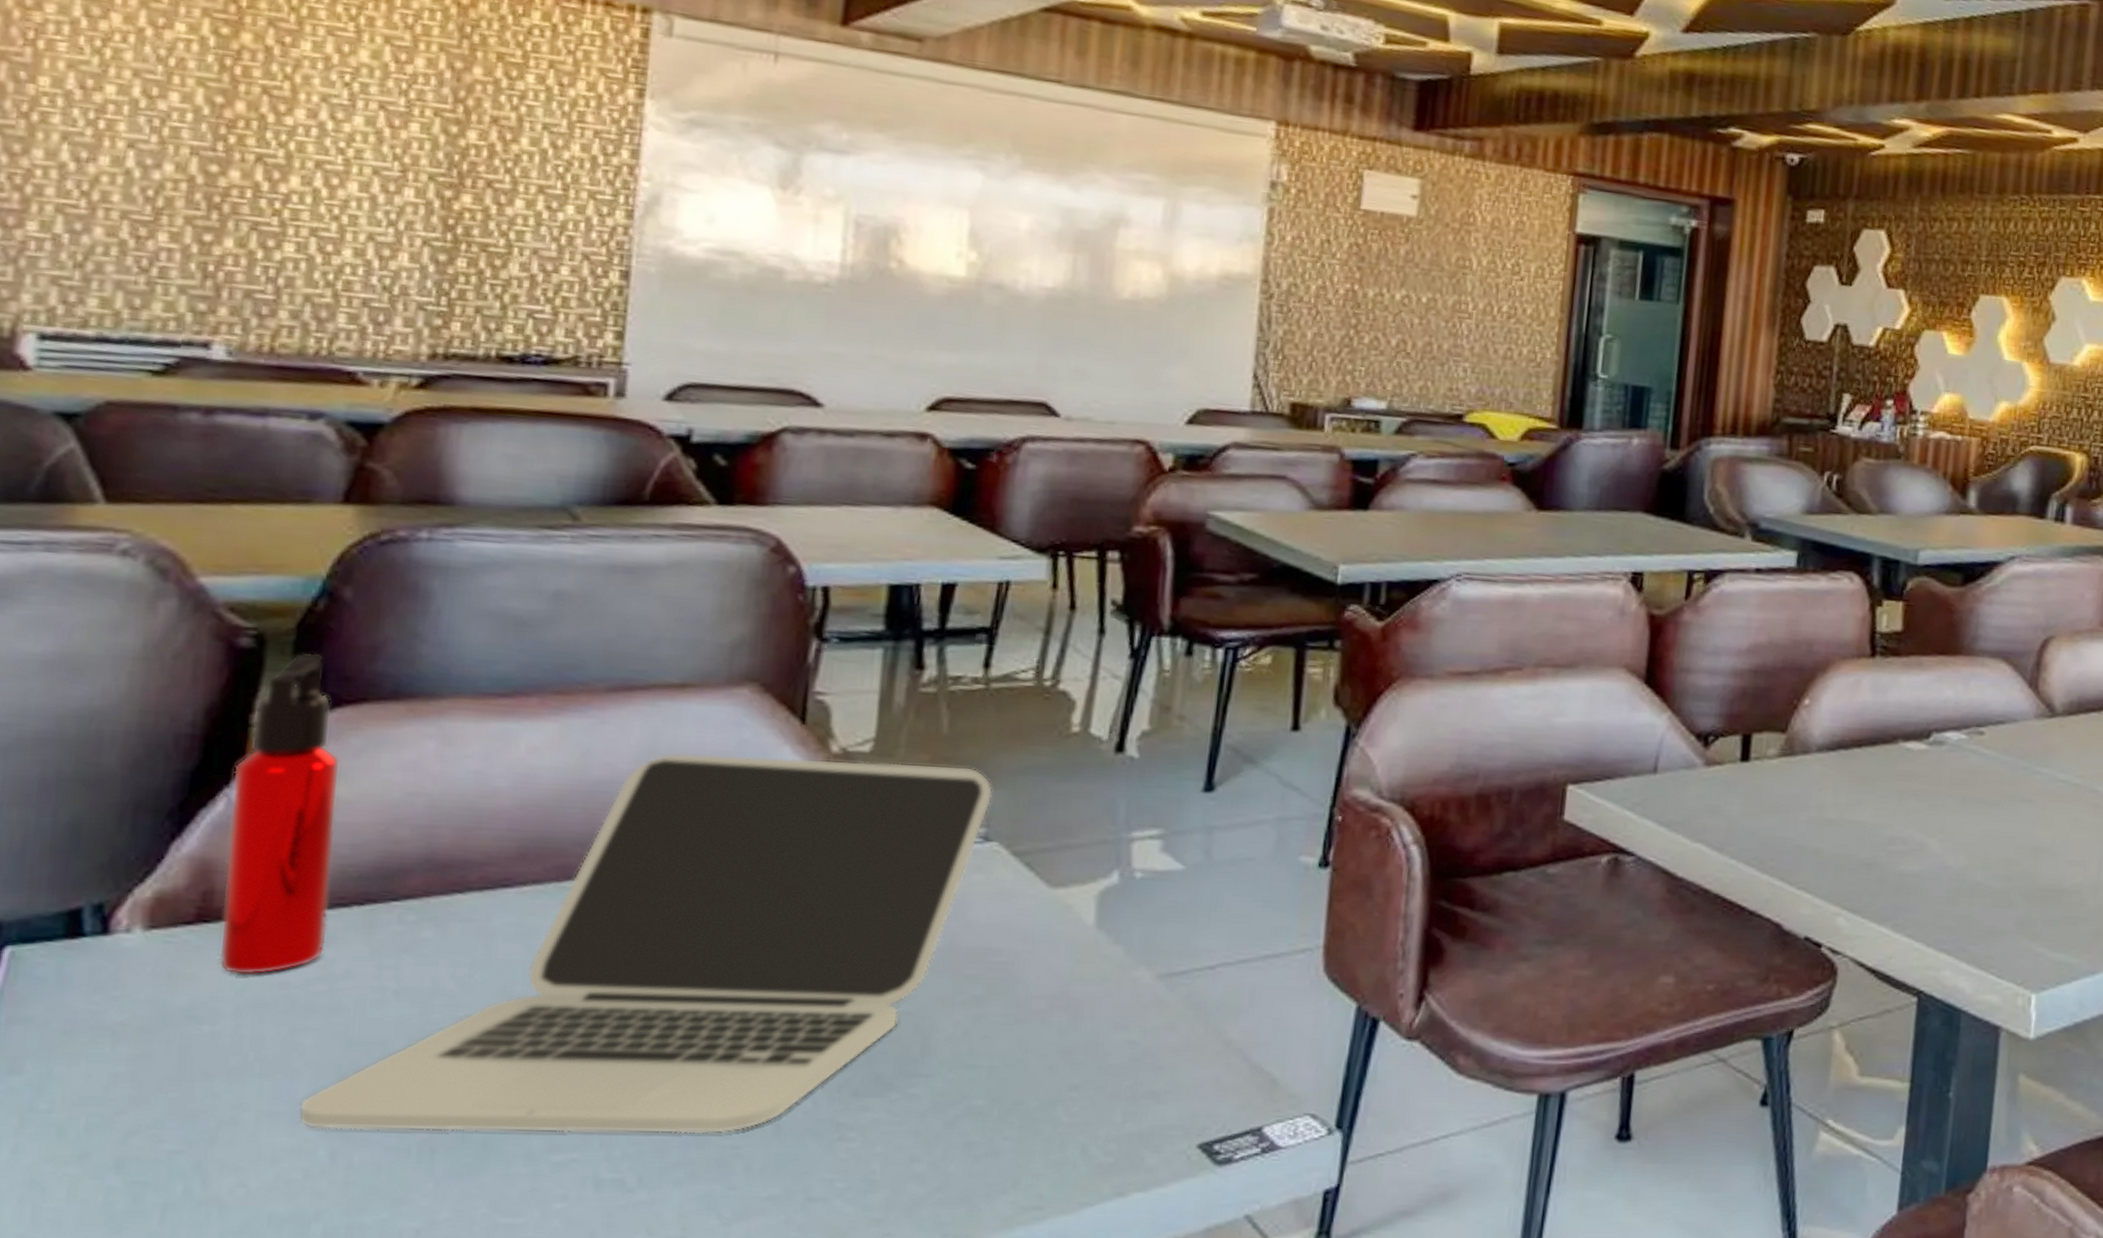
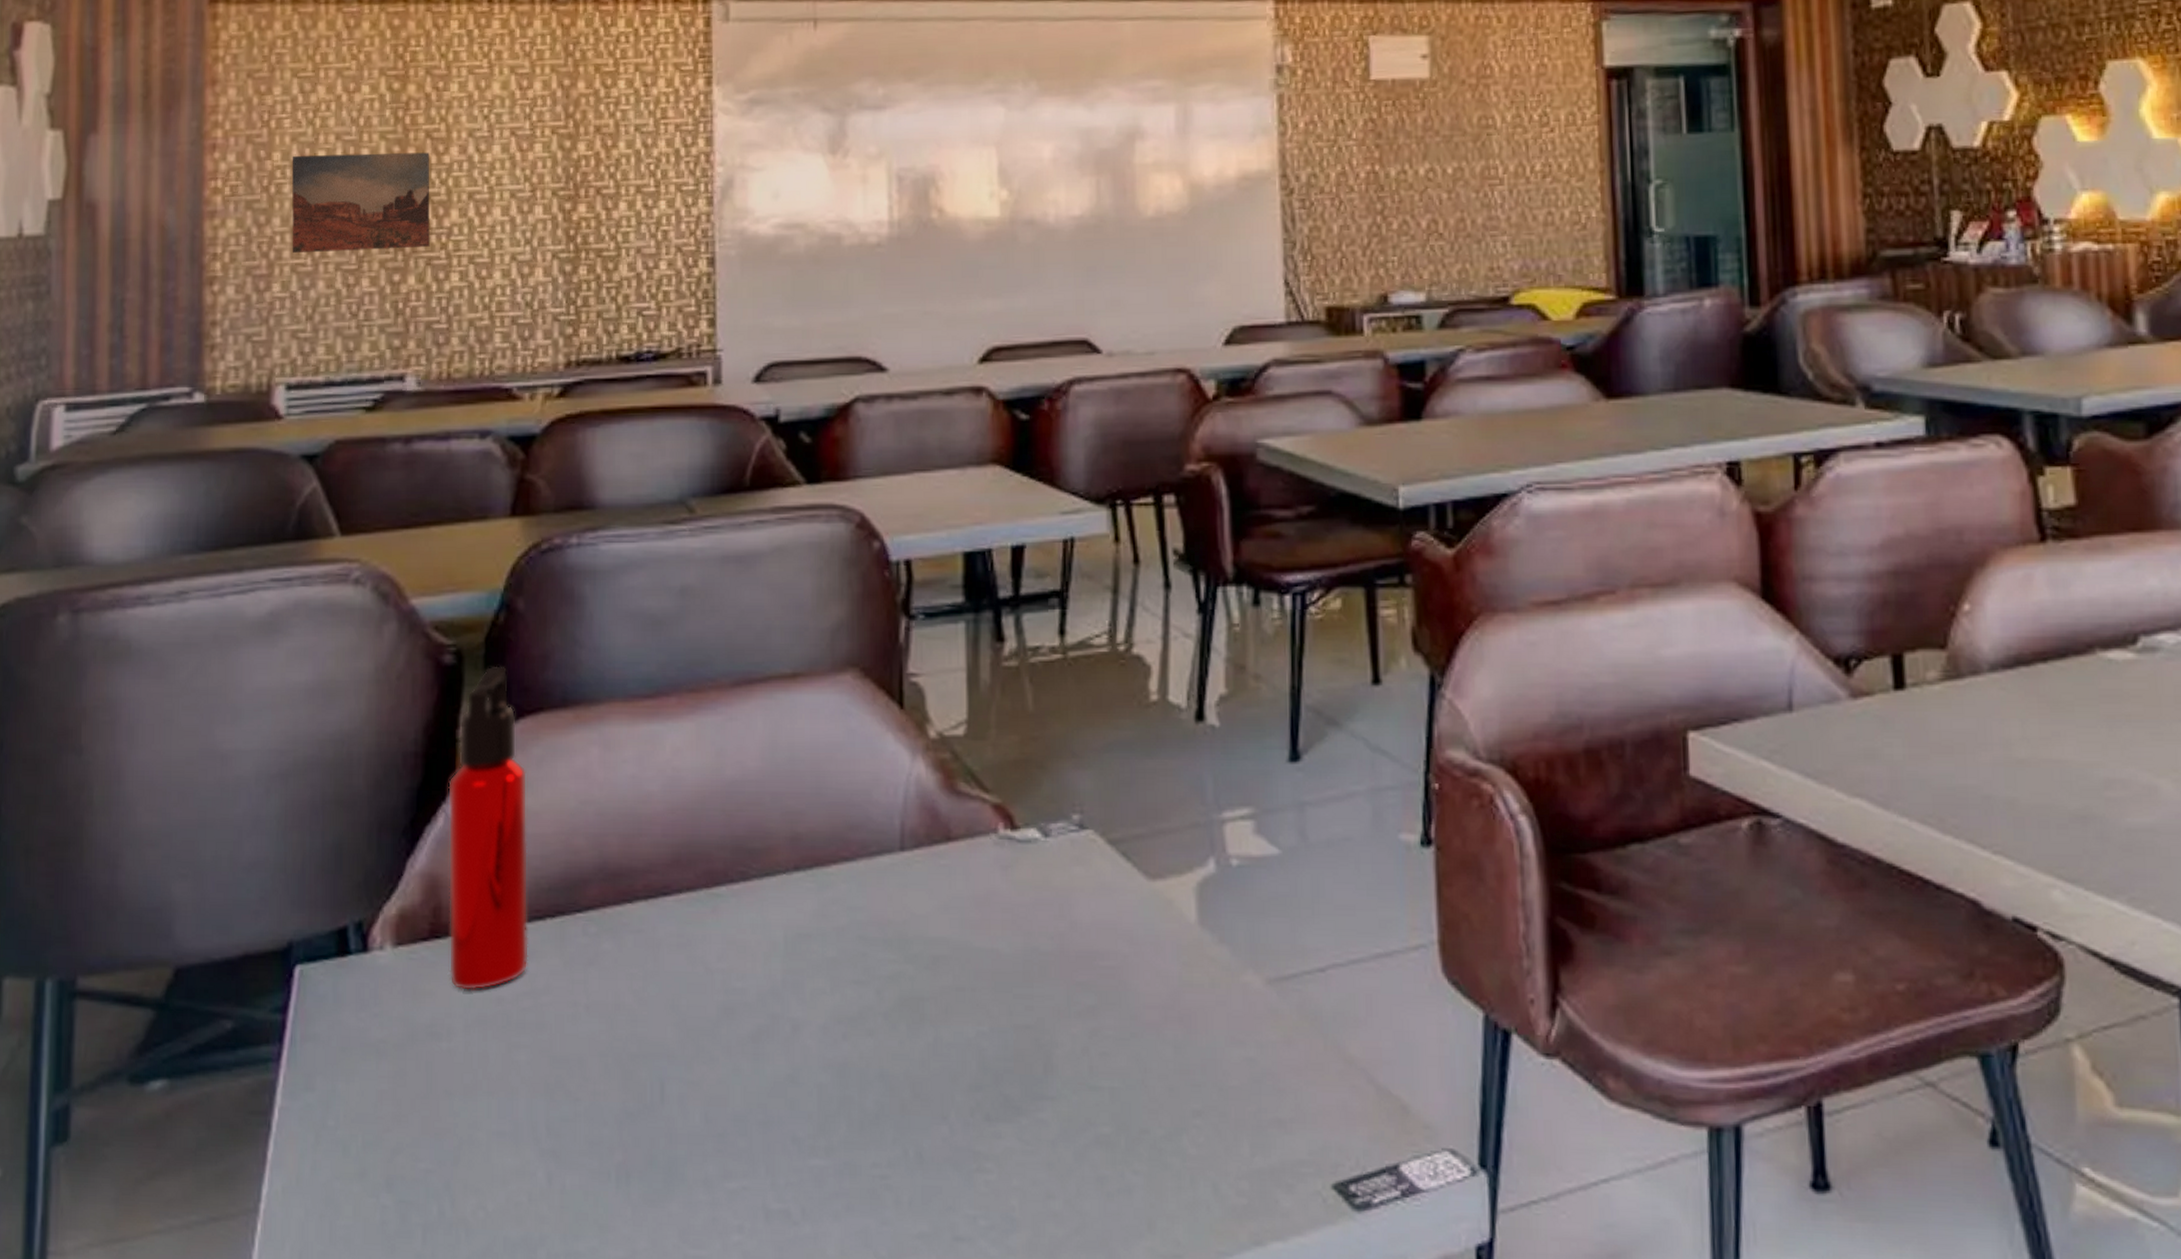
wall art: none [58,84,265,211] -> present [291,152,430,254]
laptop: present [298,753,993,1134] -> none [519,745,1083,1162]

